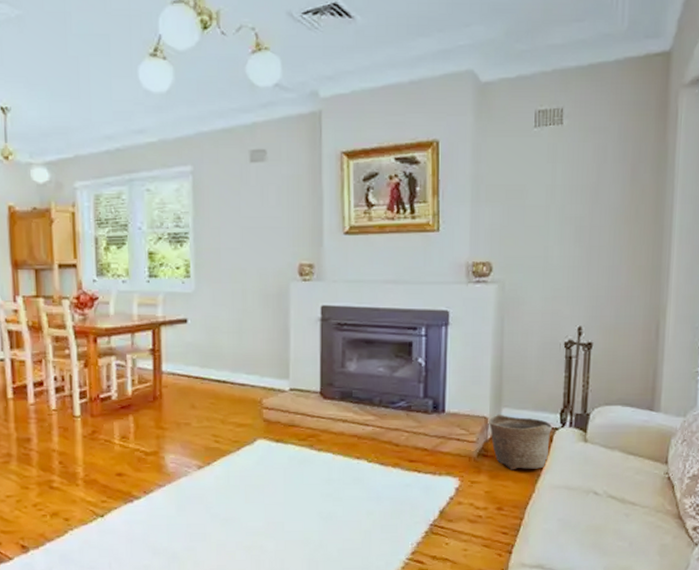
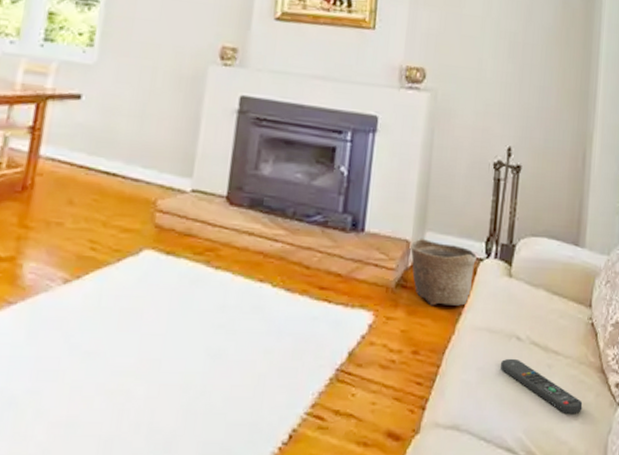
remote control: none [580,510,661,553] -> present [501,358,583,413]

